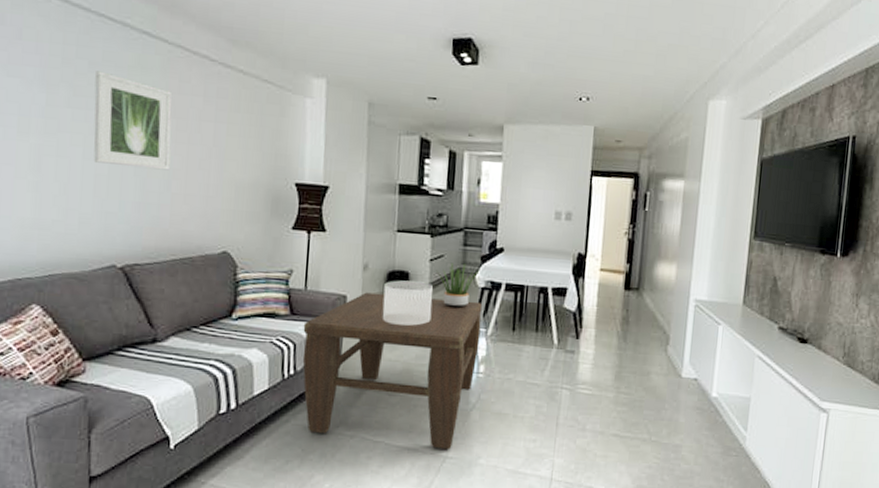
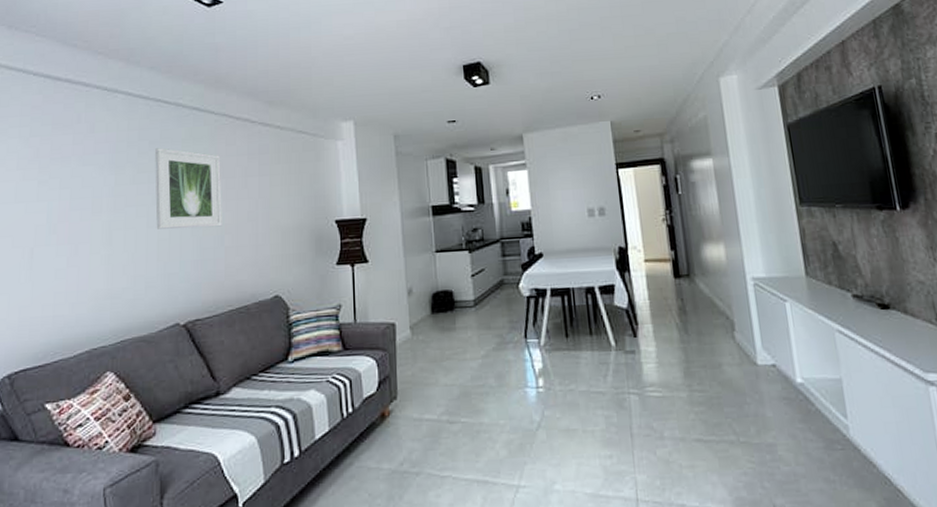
coffee table: present [302,292,483,450] -> none [357,311,535,478]
decorative bowl: present [382,280,433,326] -> none [430,299,481,347]
potted plant: present [435,262,479,309] -> none [478,274,521,322]

